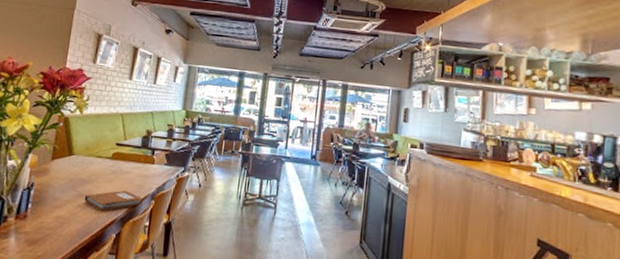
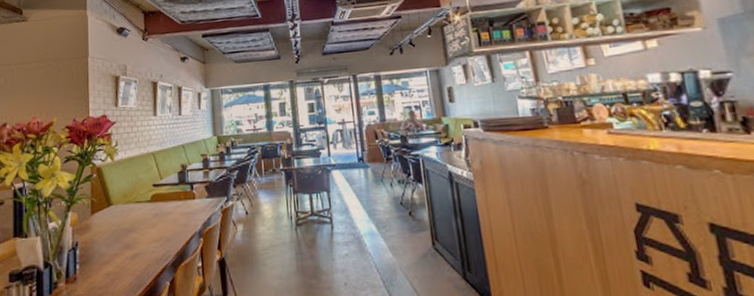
notebook: present [84,190,143,211] -> none [131,233,191,259]

